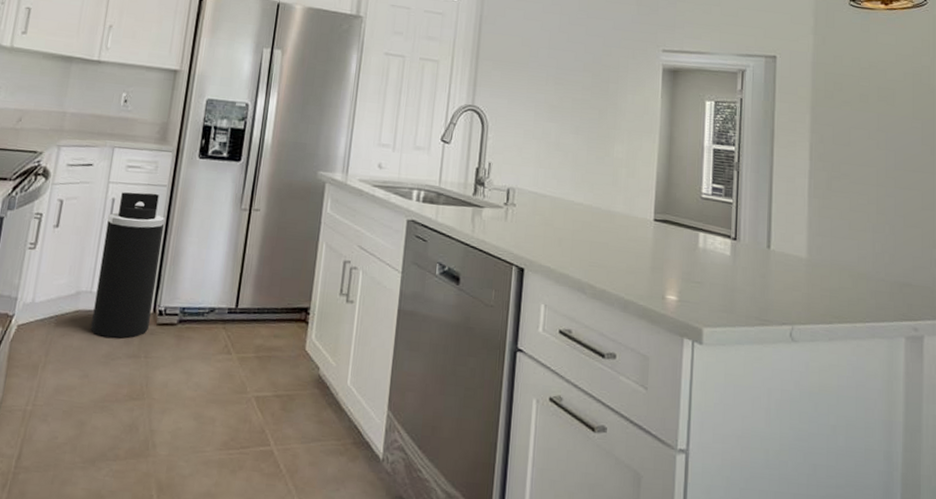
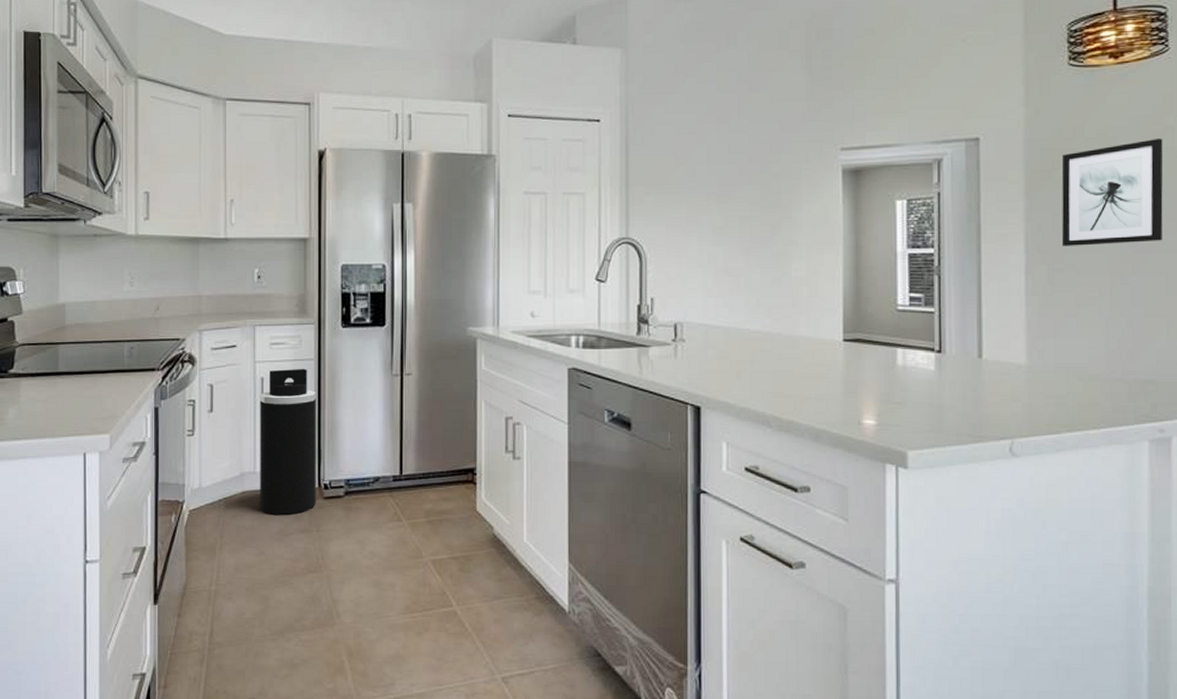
wall art: none [840,75,921,162] -> present [1061,139,1164,246]

